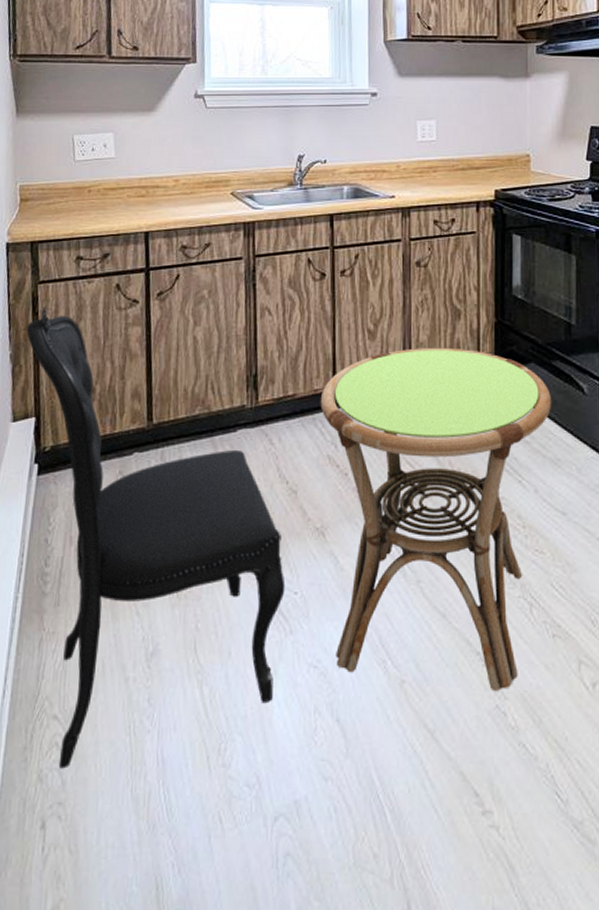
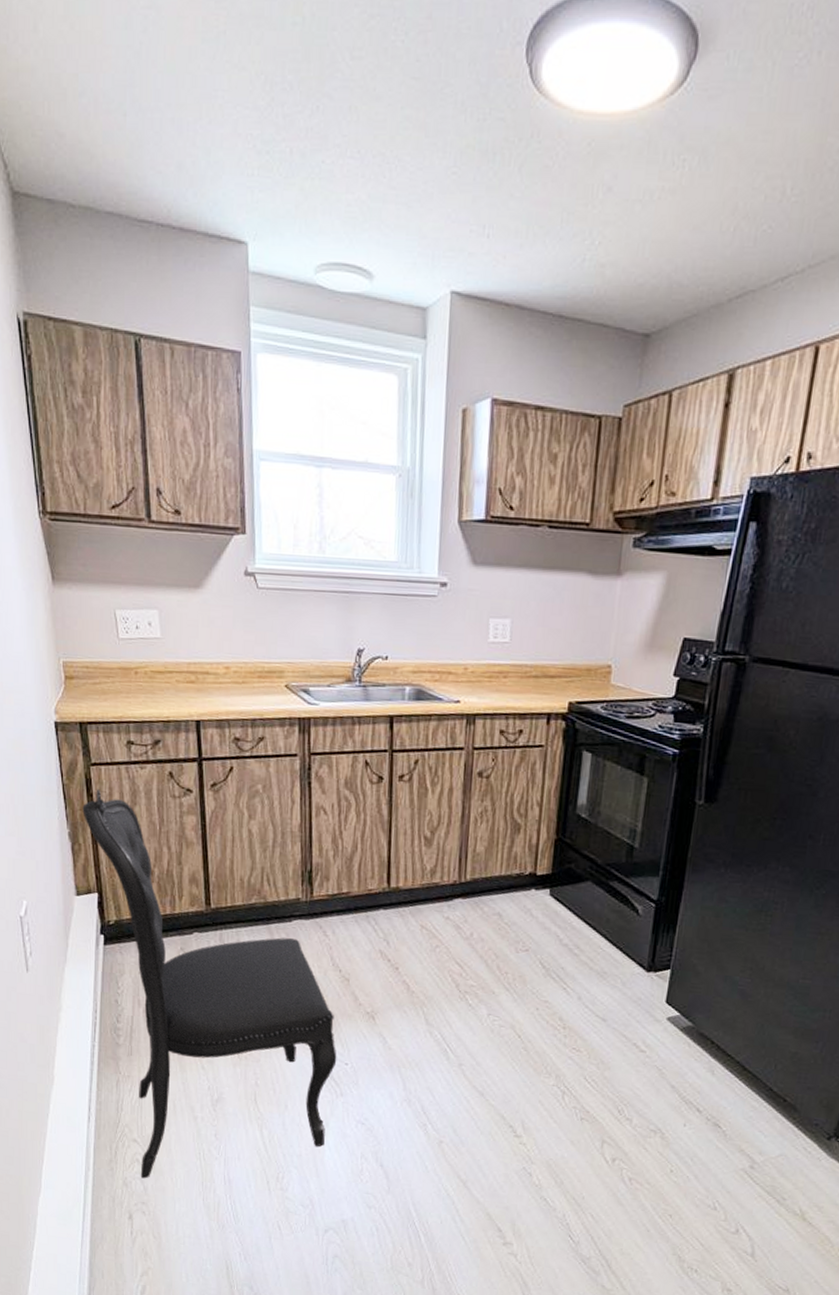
side table: present [320,347,552,691] -> none [373,858,605,1157]

